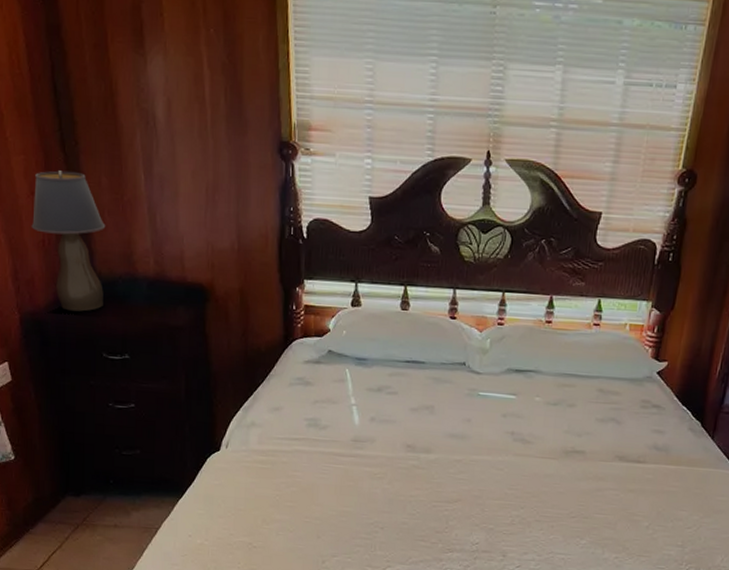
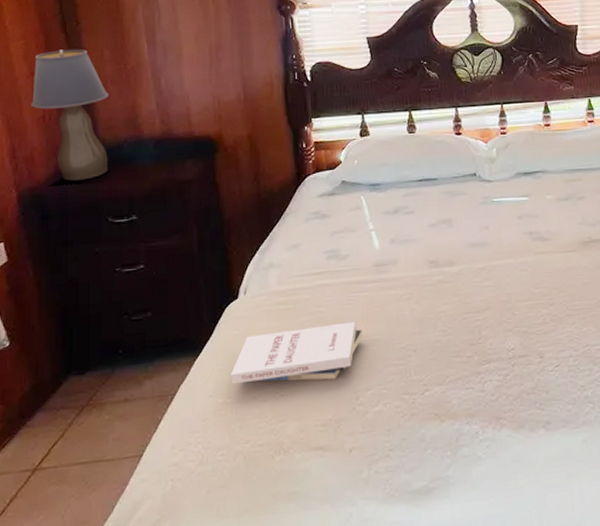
books: none [208,487,335,541] -> present [229,321,364,385]

